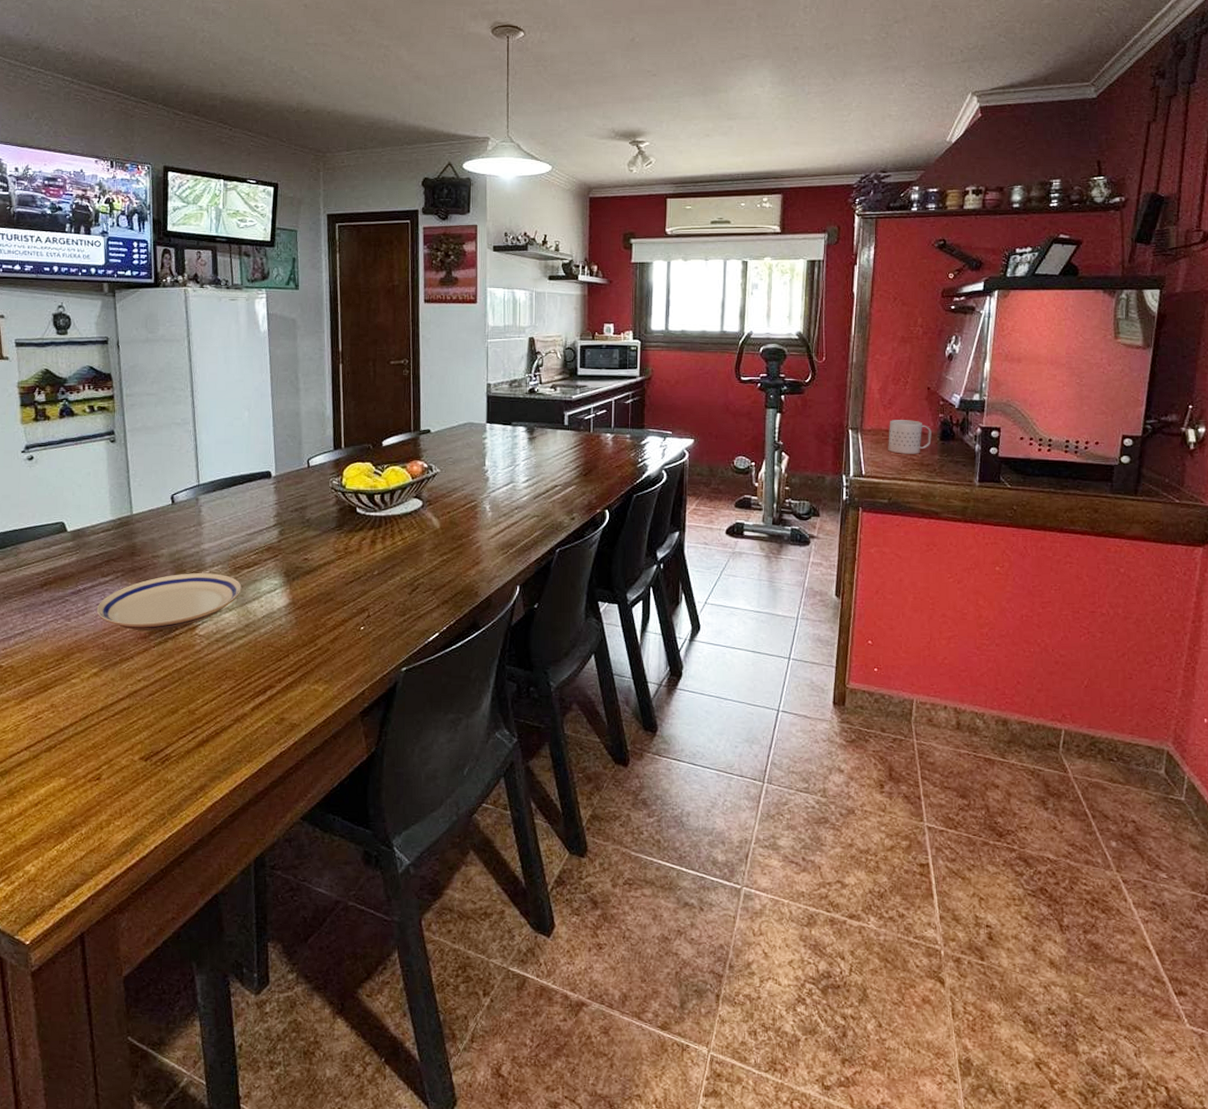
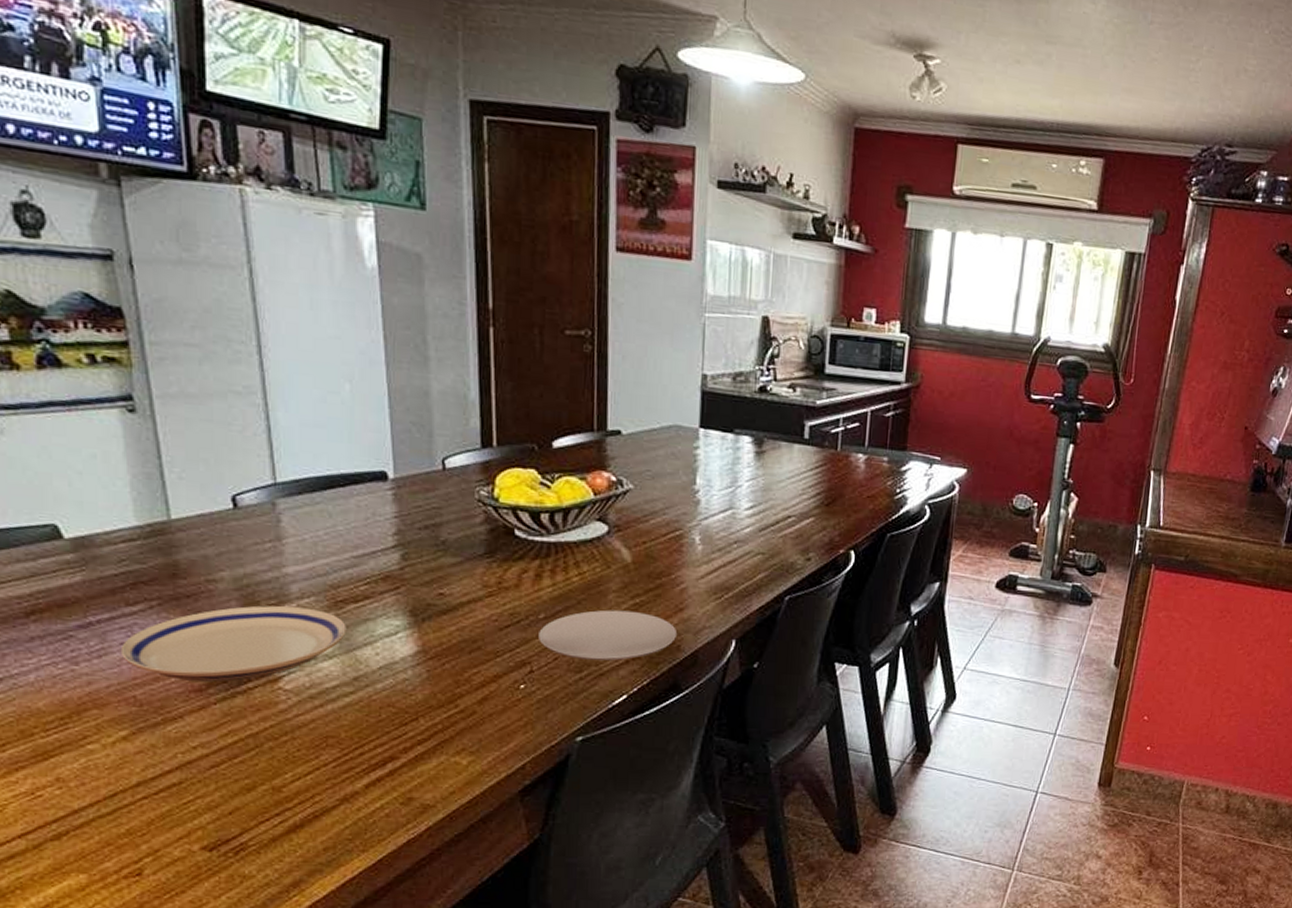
plate: none [374,566,475,607] -> present [539,609,678,662]
mug: present [888,420,932,454] -> none [1192,462,1243,506]

